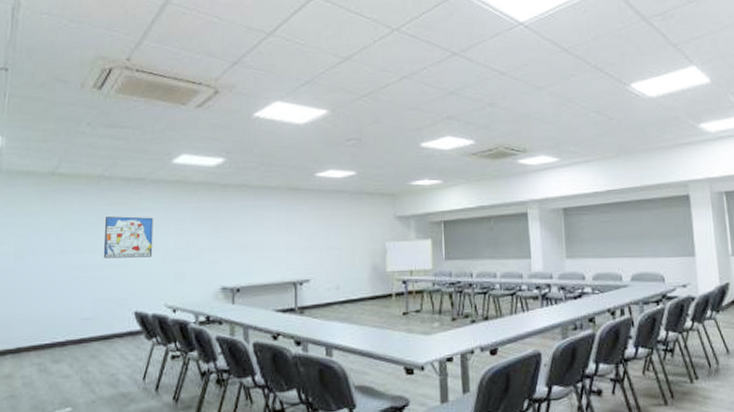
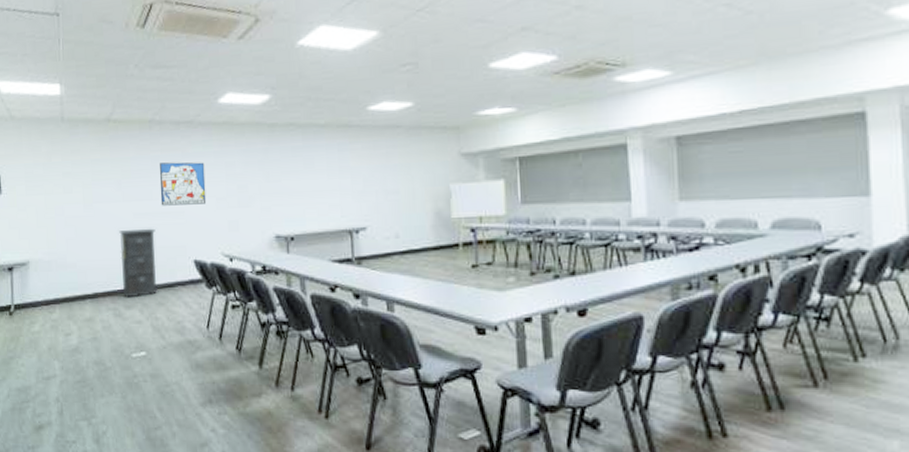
filing cabinet: none [52,280,95,352] -> present [119,228,157,298]

